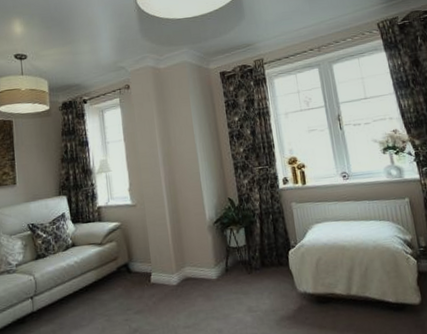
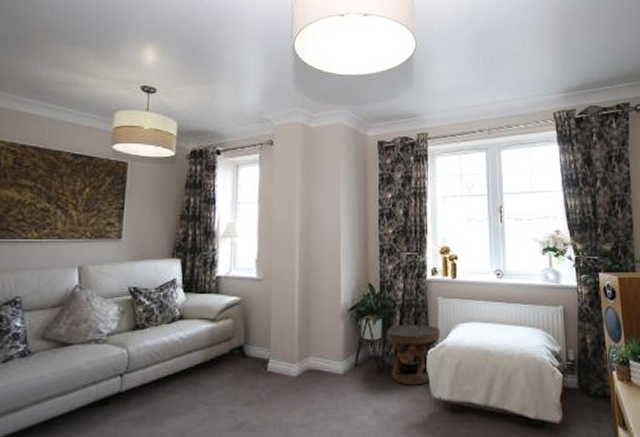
side table: none [250,228,298,284] -> present [387,324,440,386]

